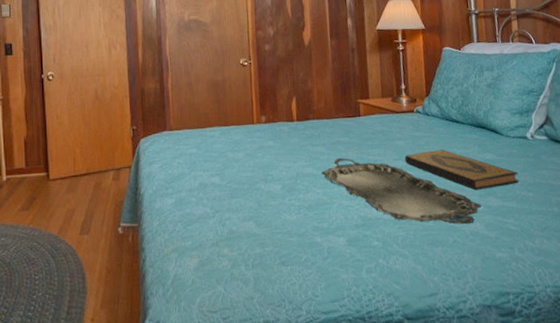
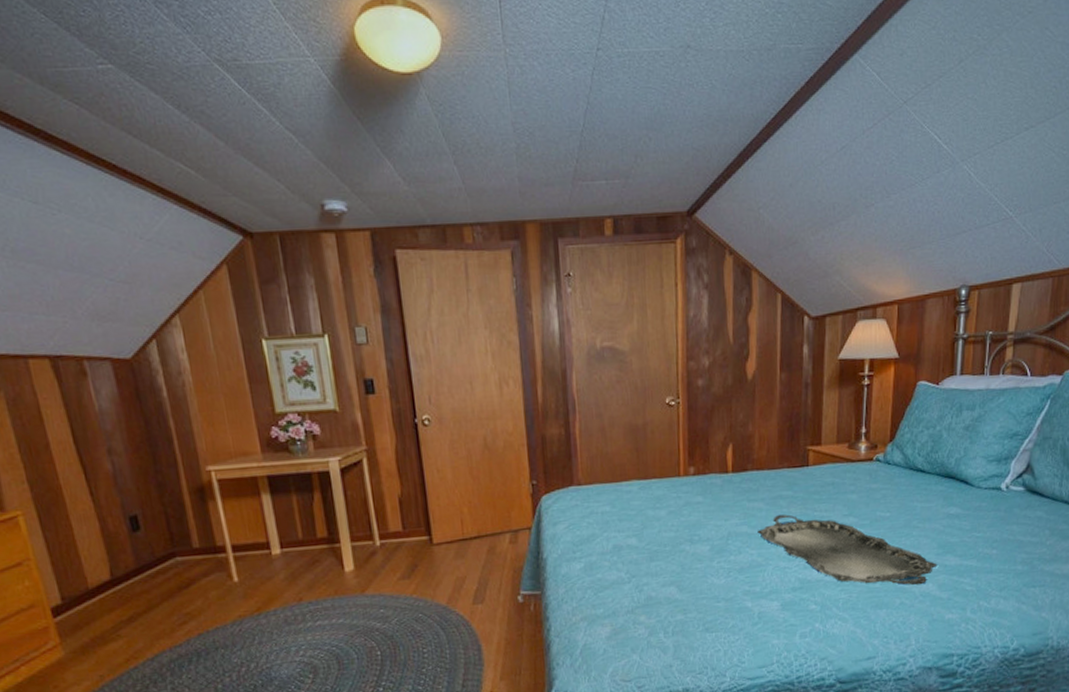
hardback book: present [404,149,519,190] -> none [856,503,985,548]

